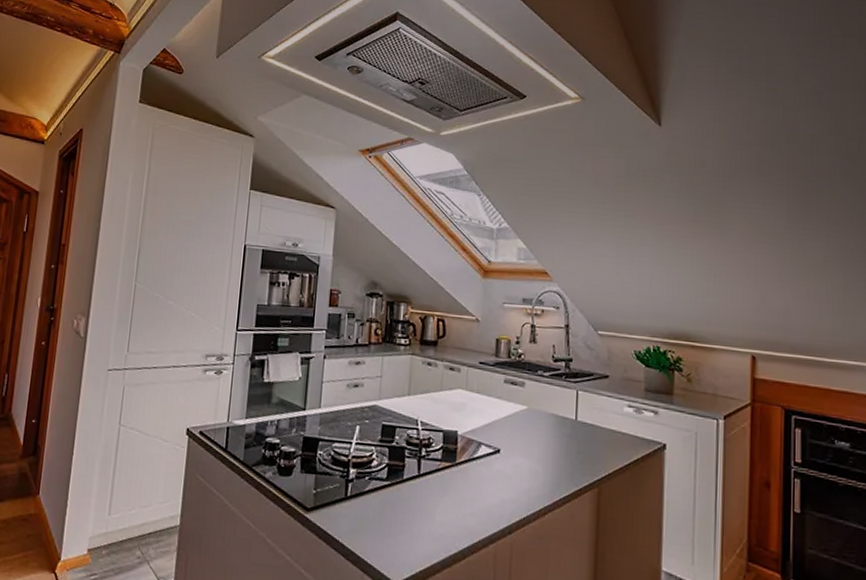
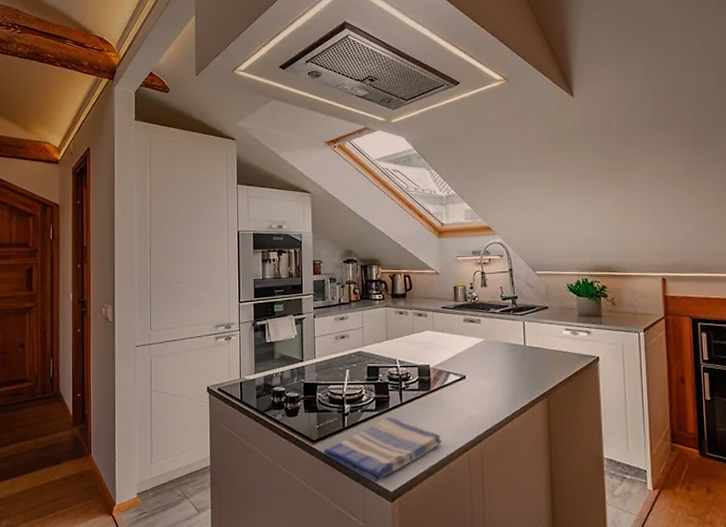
dish towel: none [317,489,465,569] -> present [322,416,443,482]

